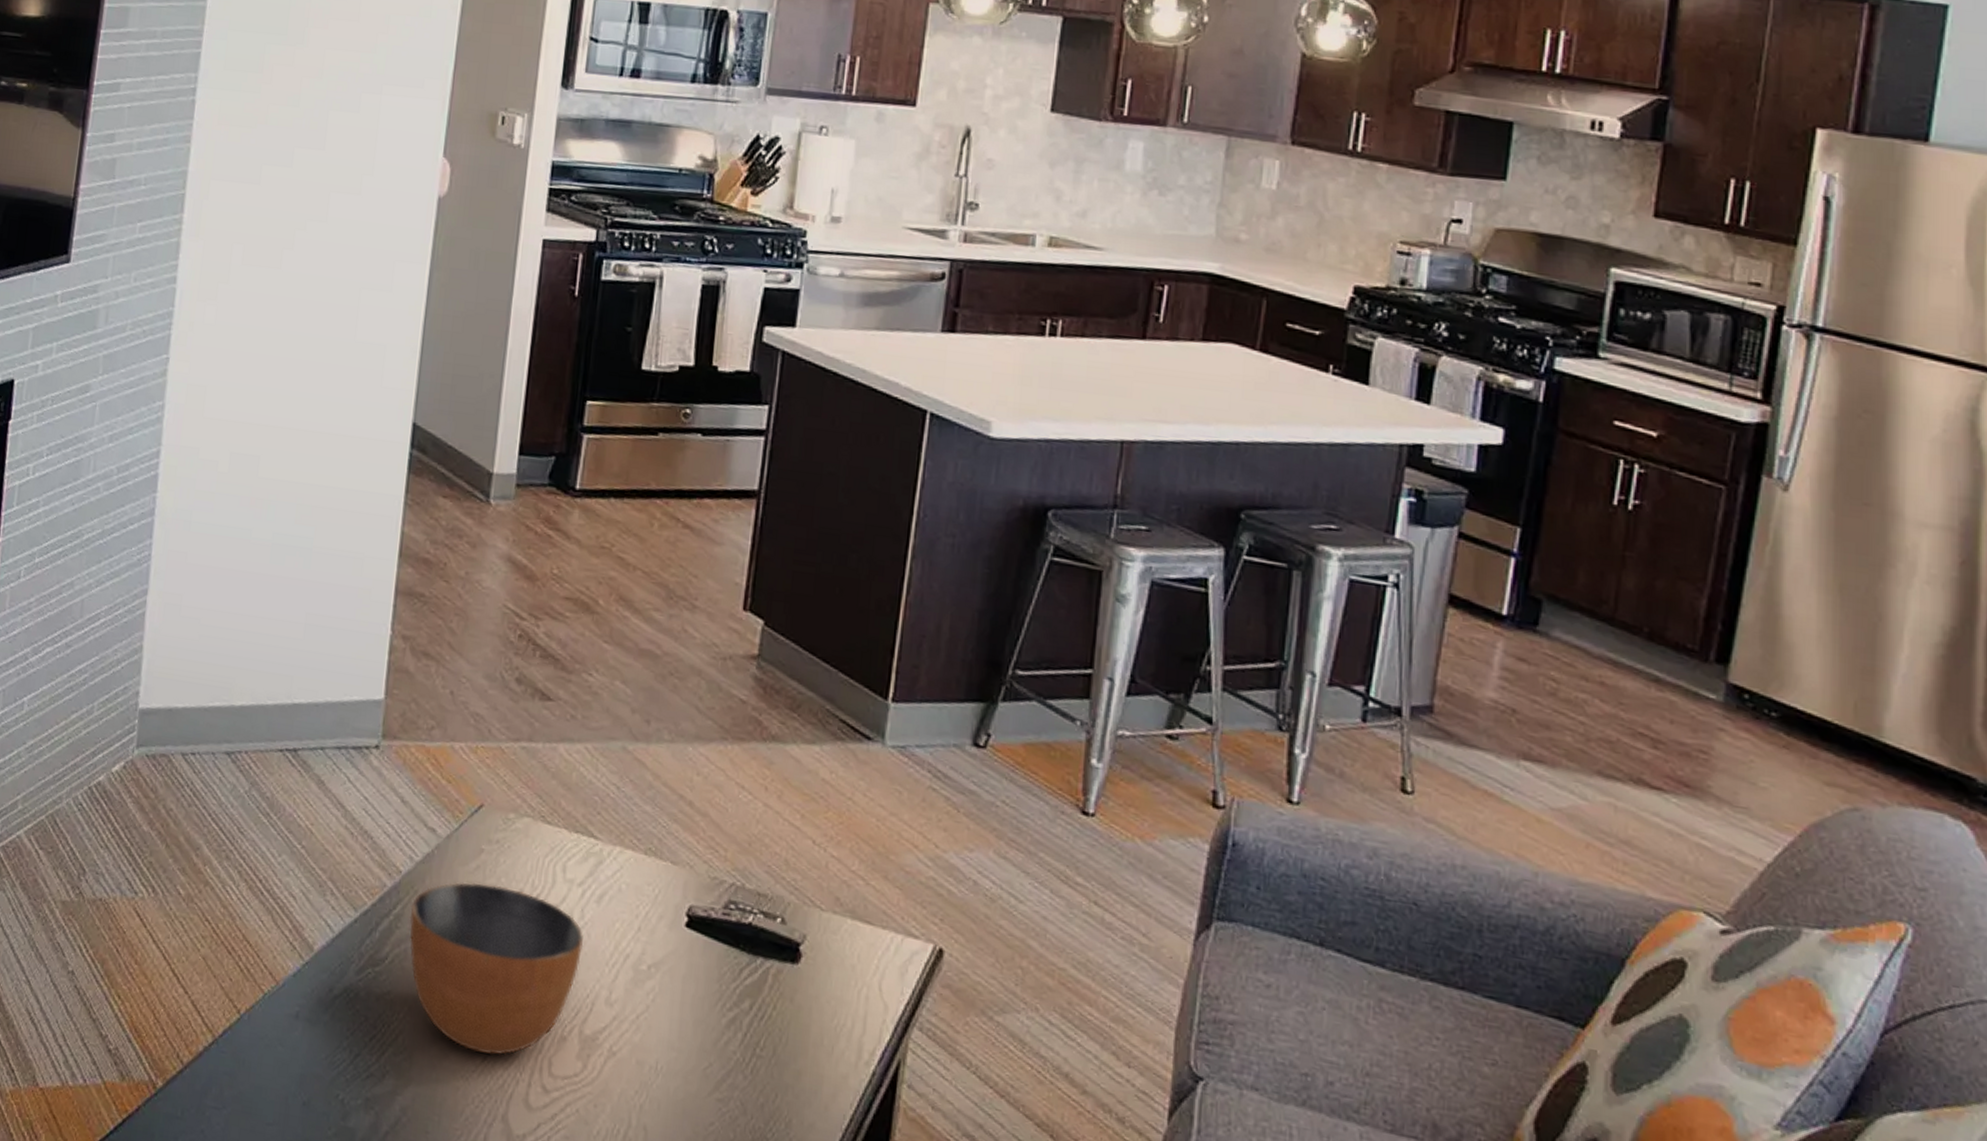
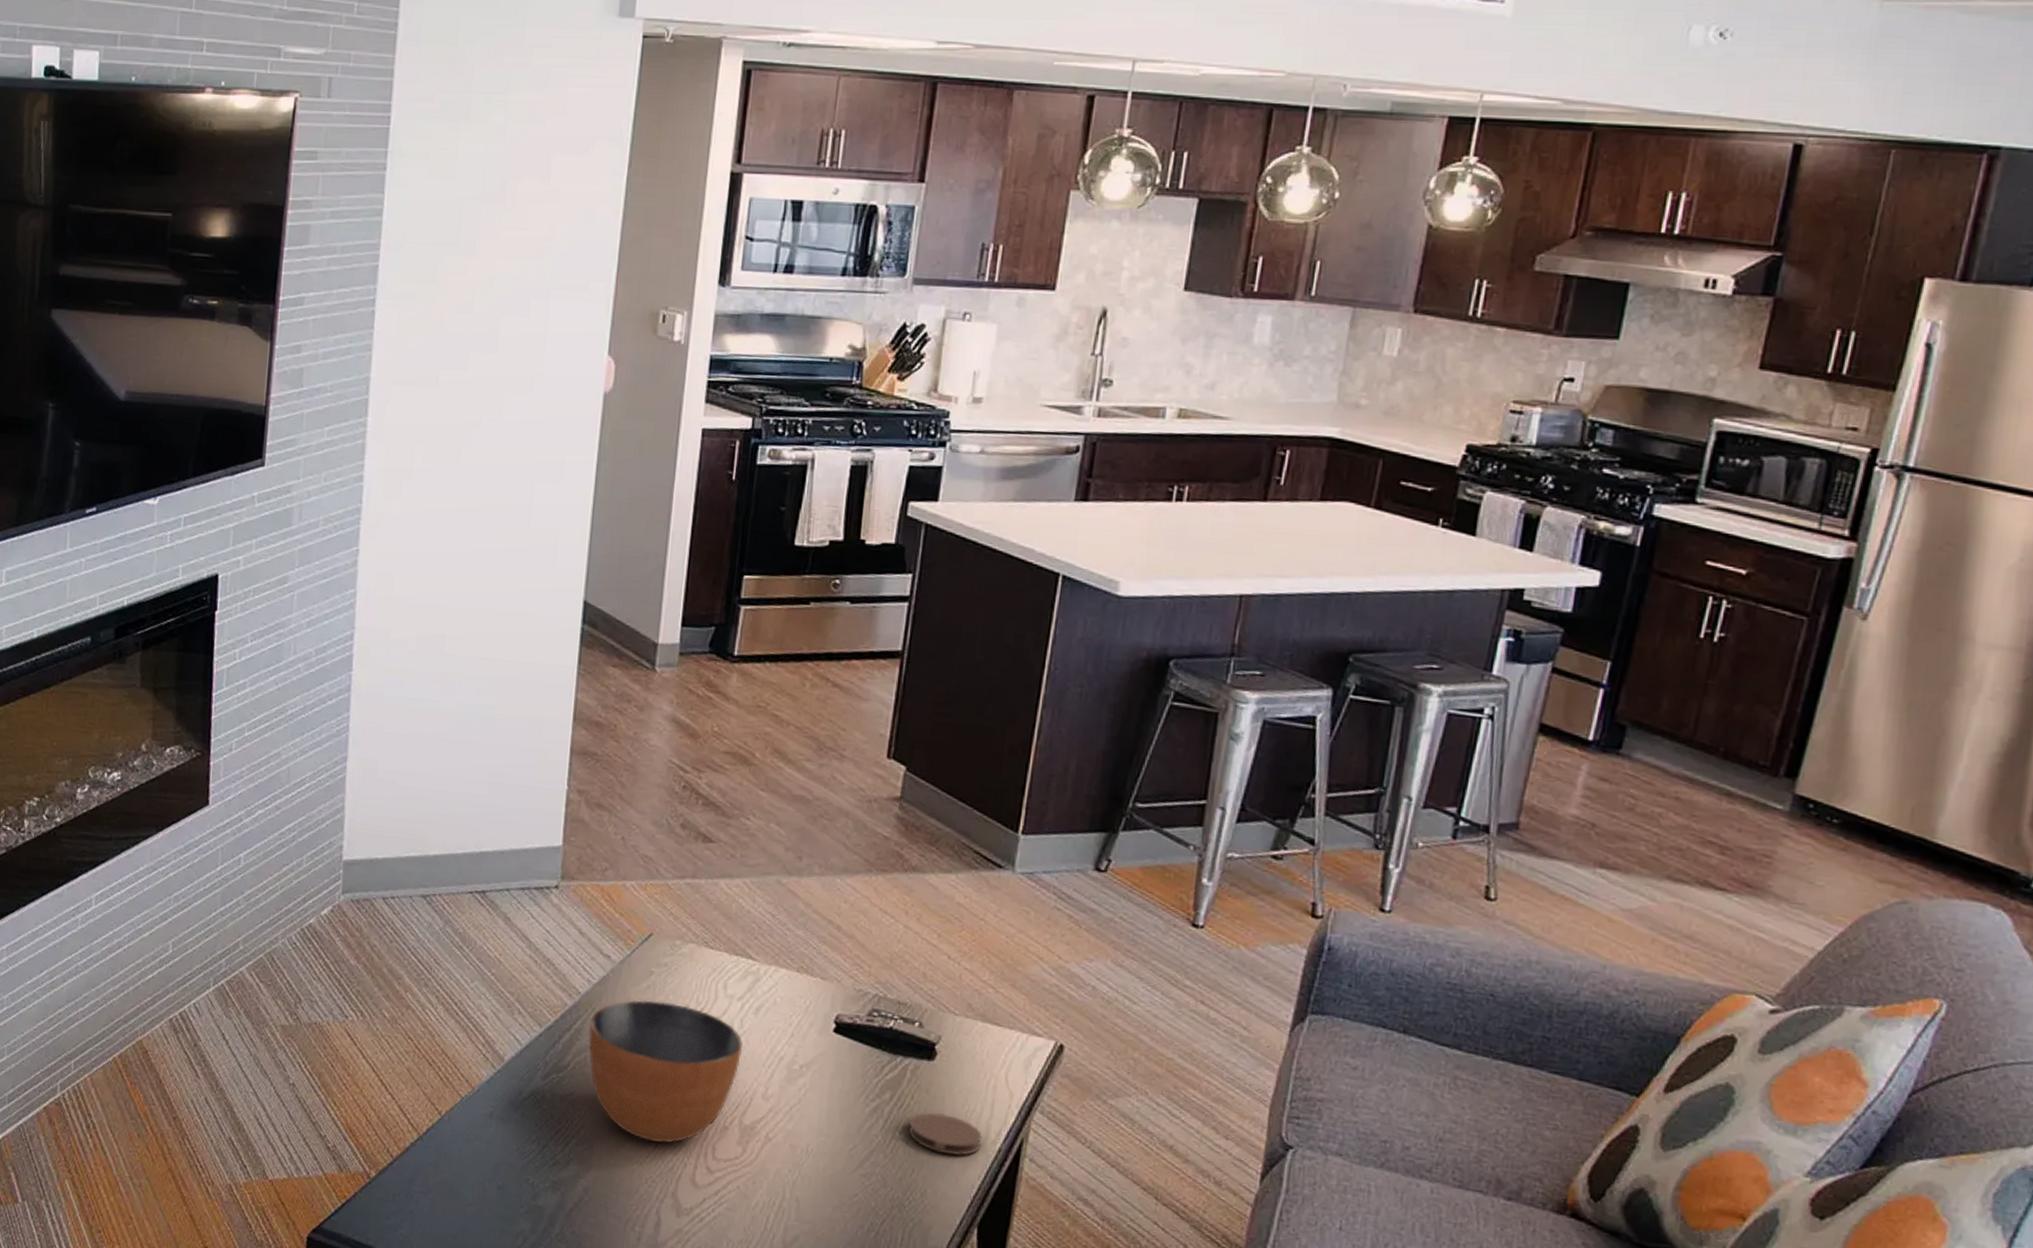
coaster: none [771,1025,854,1080] -> present [909,1112,982,1156]

